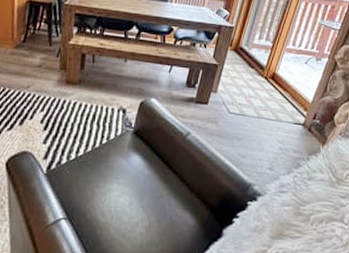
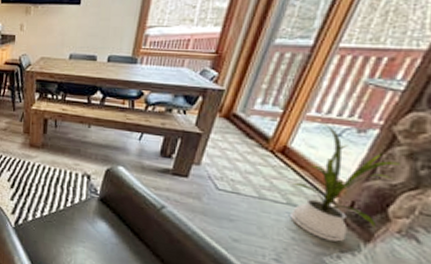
house plant: none [278,54,339,147] -> present [290,123,400,242]

